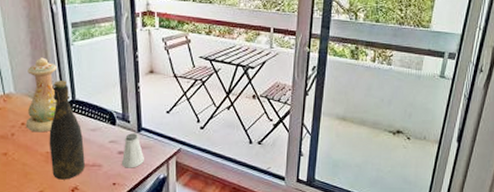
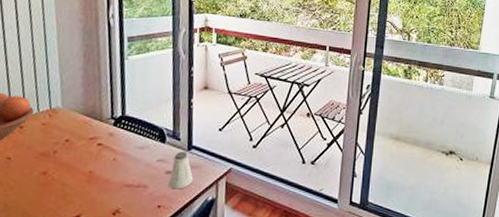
vase: present [25,57,57,133] -> none [69,71,109,150]
bottle: present [49,80,85,180] -> none [92,94,130,202]

